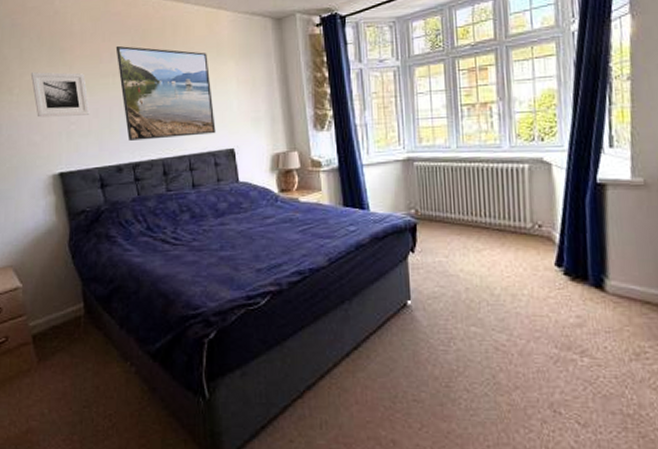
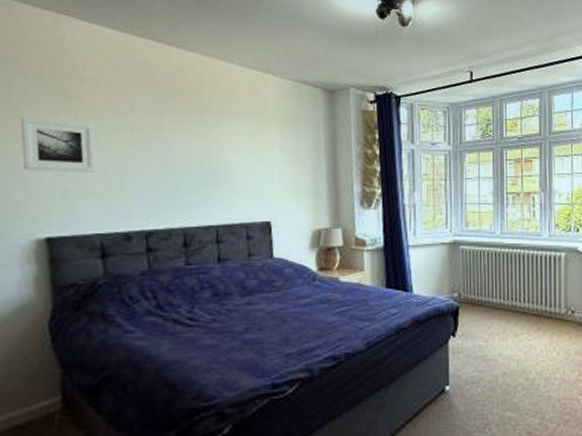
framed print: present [115,45,216,141] -> none [137,98,252,206]

